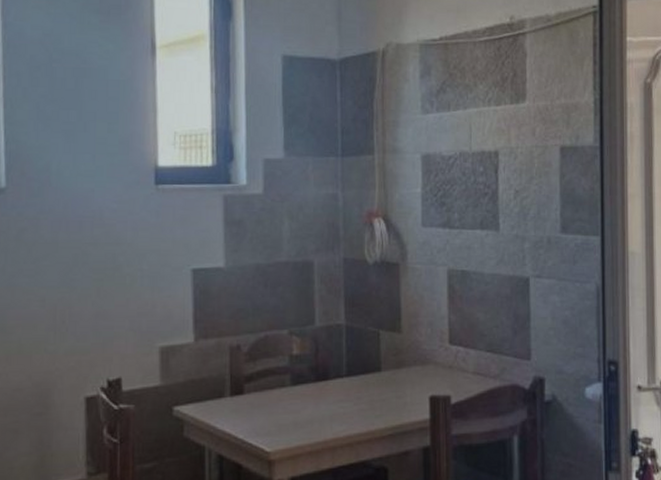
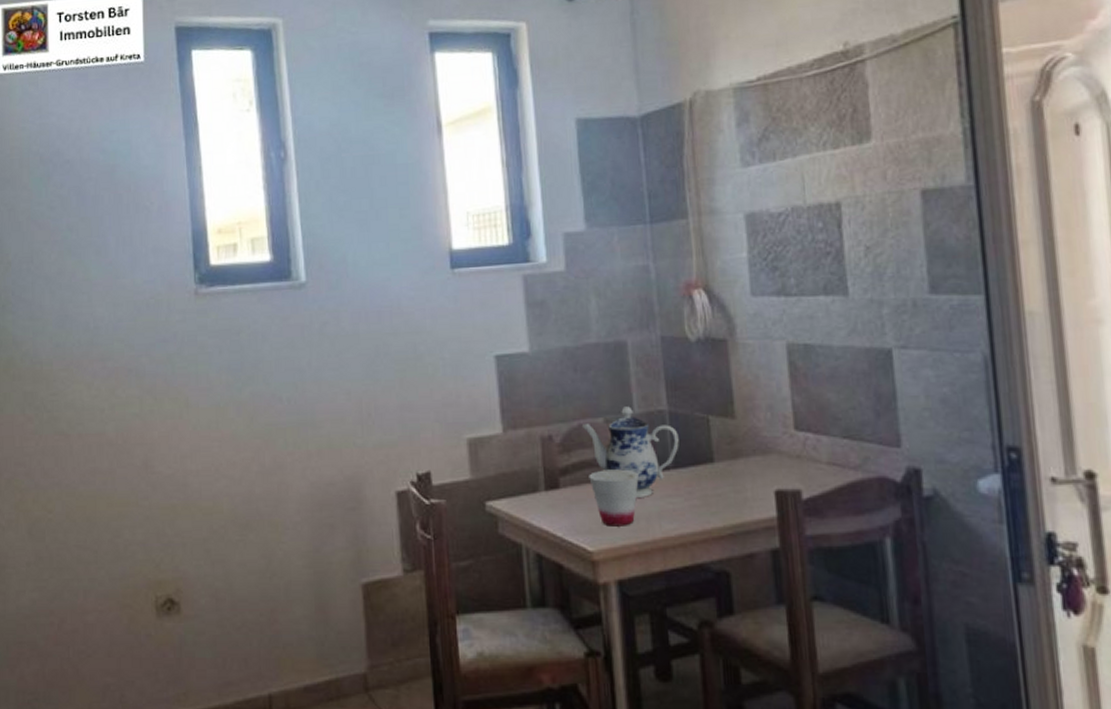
teapot: none [268,320,353,402] -> present [581,406,679,497]
cup: none [271,377,315,429] -> present [589,469,639,527]

